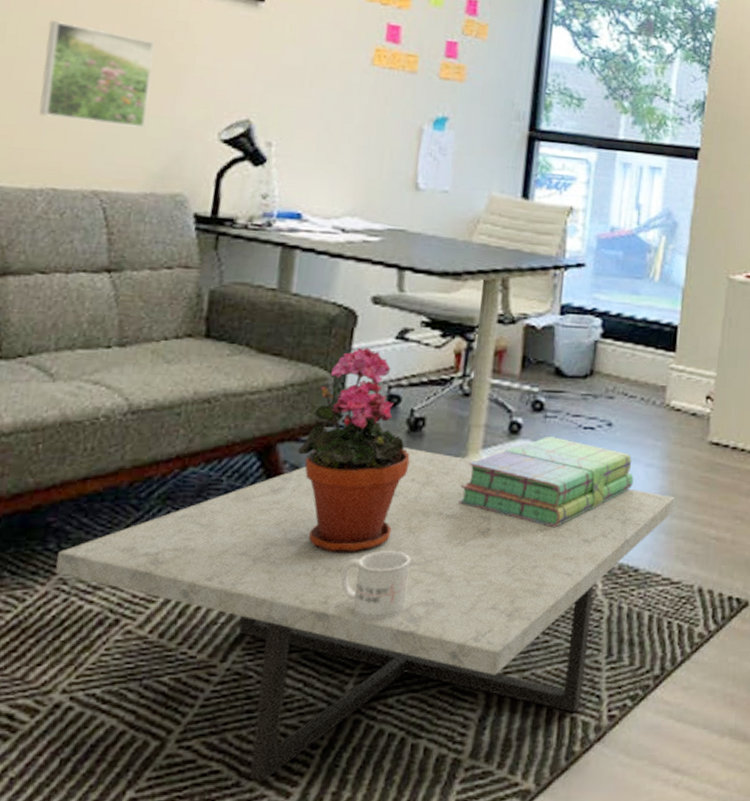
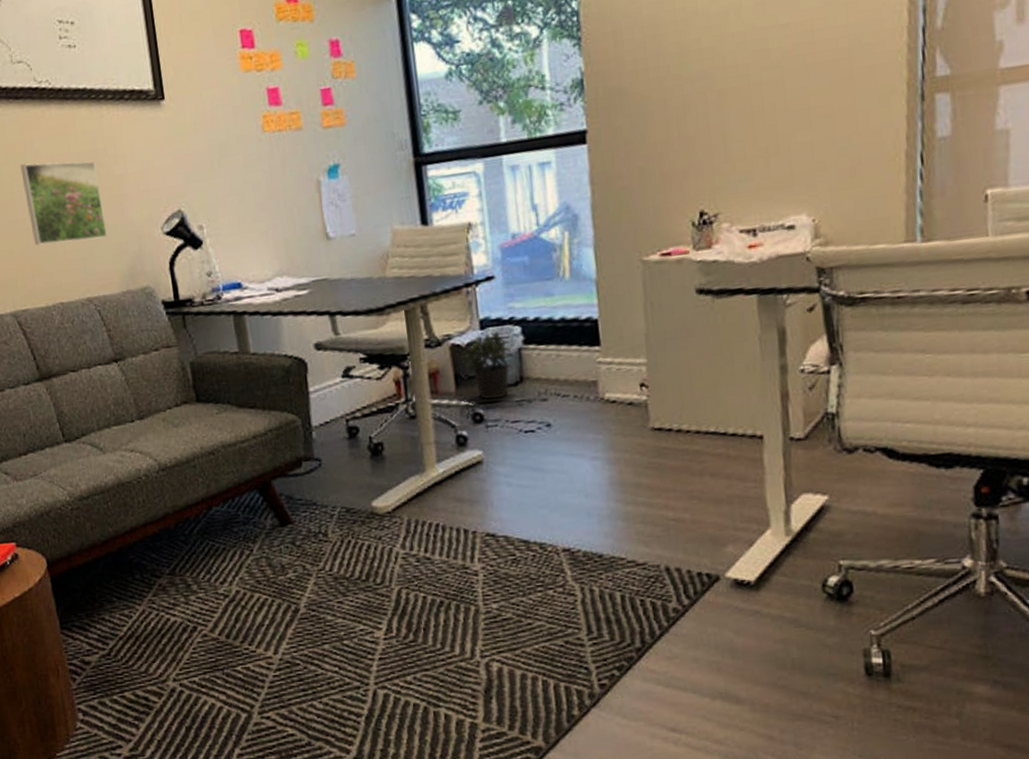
coffee table: present [55,448,675,782] -> none [143,470,628,742]
potted plant: present [297,347,410,554] -> none [288,389,379,565]
mug: present [340,551,411,621] -> none [346,558,403,616]
stack of books: present [459,437,634,527] -> none [425,443,582,525]
potted plant: none [531,319,588,389] -> present [458,331,513,399]

